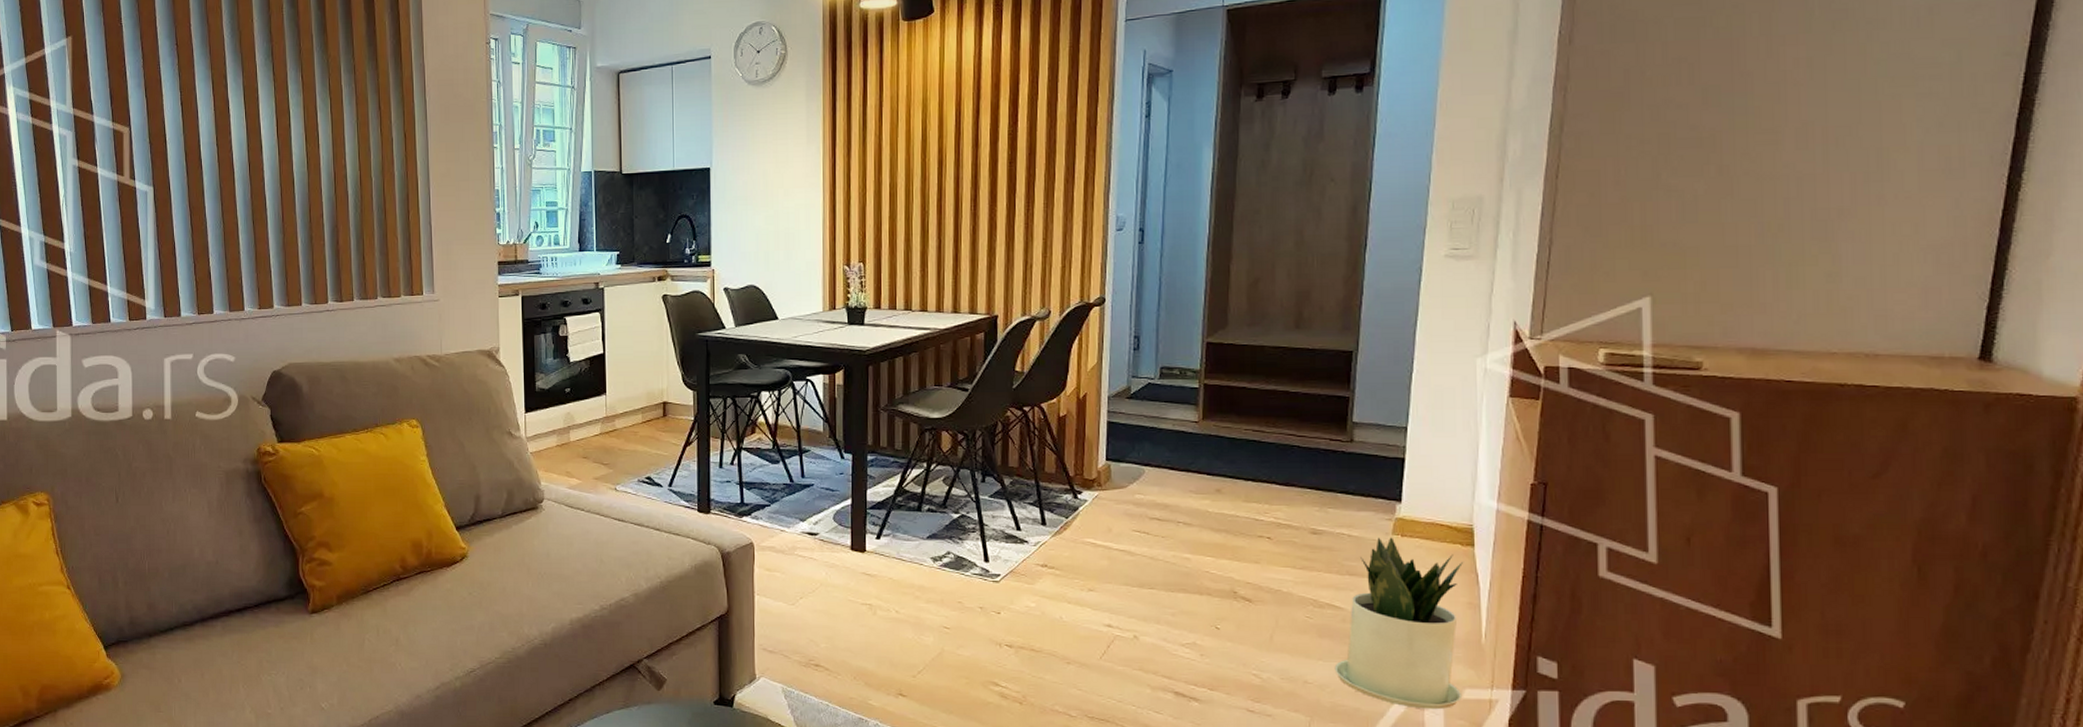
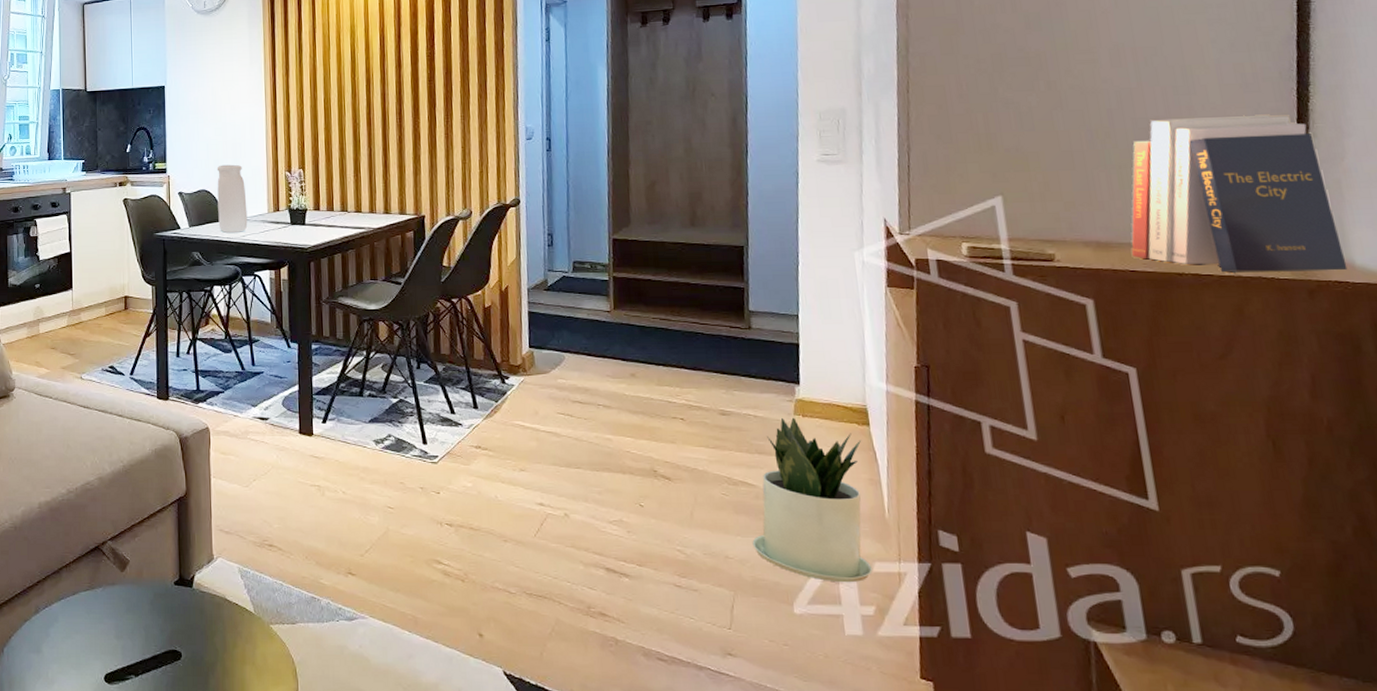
vase: none [767,257,800,334] -> present [216,164,248,234]
books: none [1789,206,2033,384] -> present [1131,115,1348,273]

